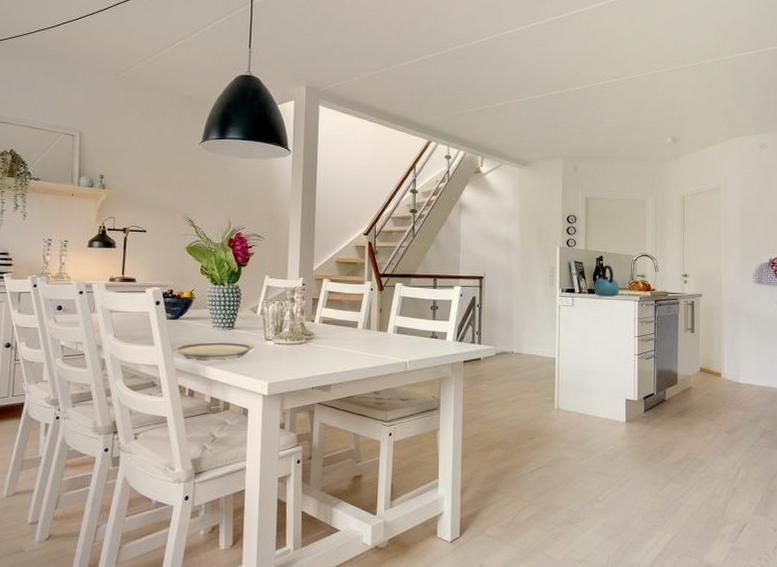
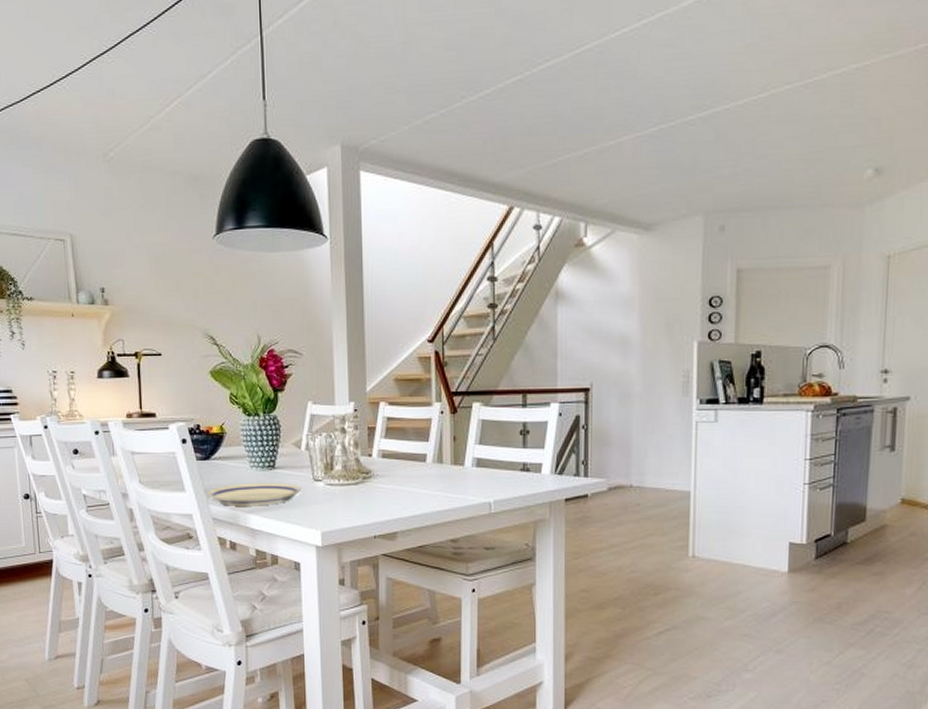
kettle: present [594,265,620,297] -> none [747,363,785,407]

